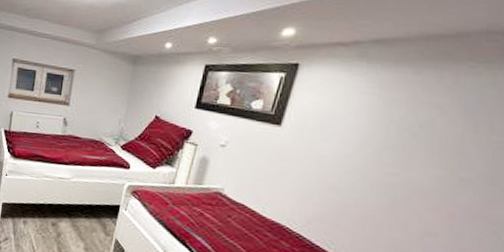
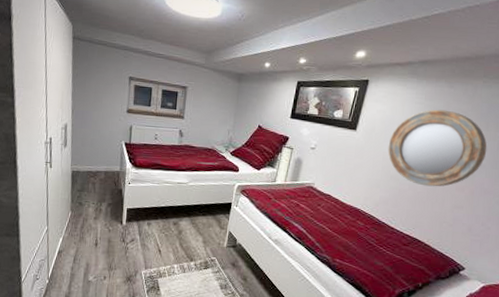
home mirror: none [324,102,476,205] -> present [387,109,487,187]

